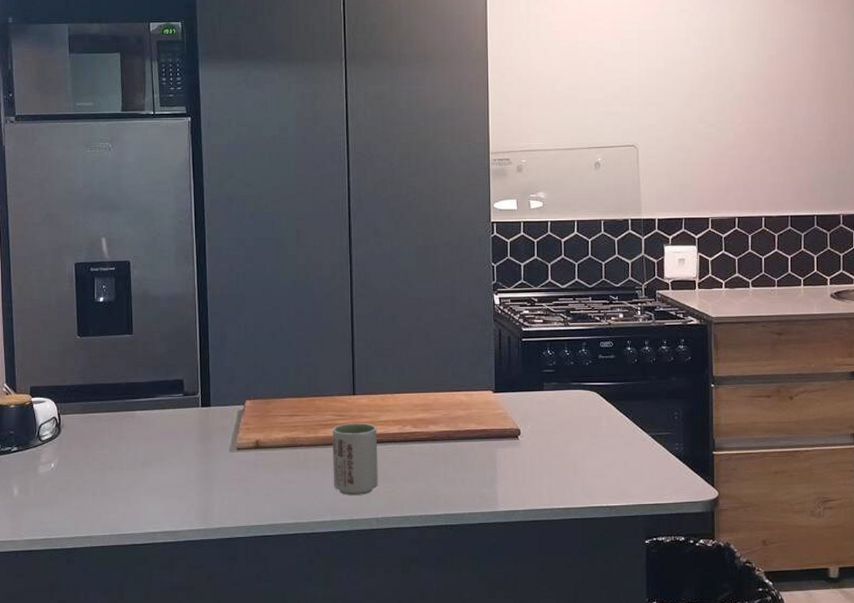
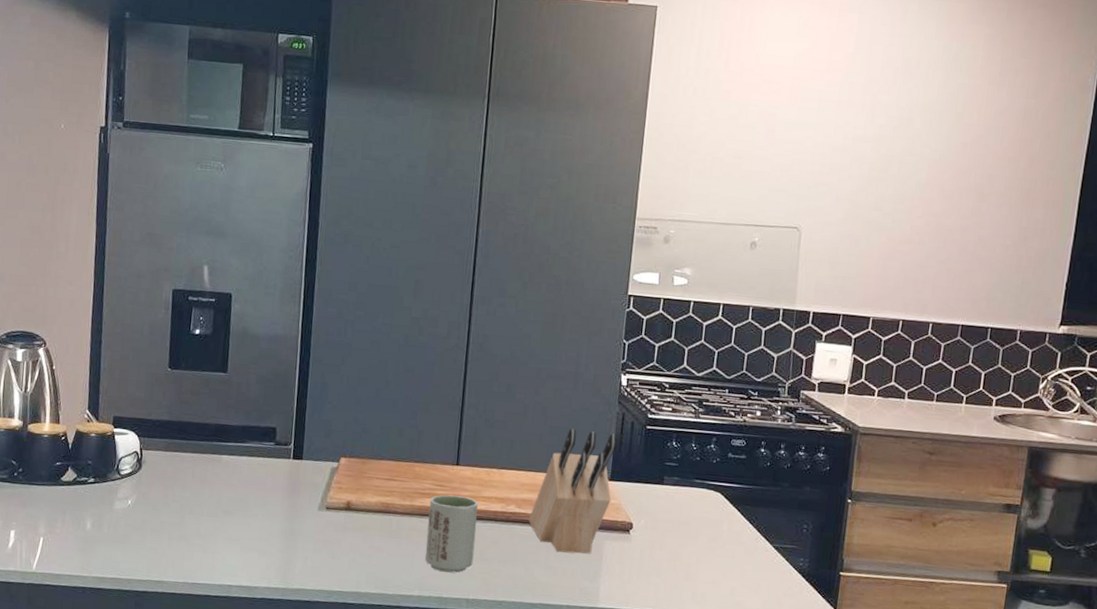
knife block: none [425,348,498,465] -> present [529,428,617,554]

